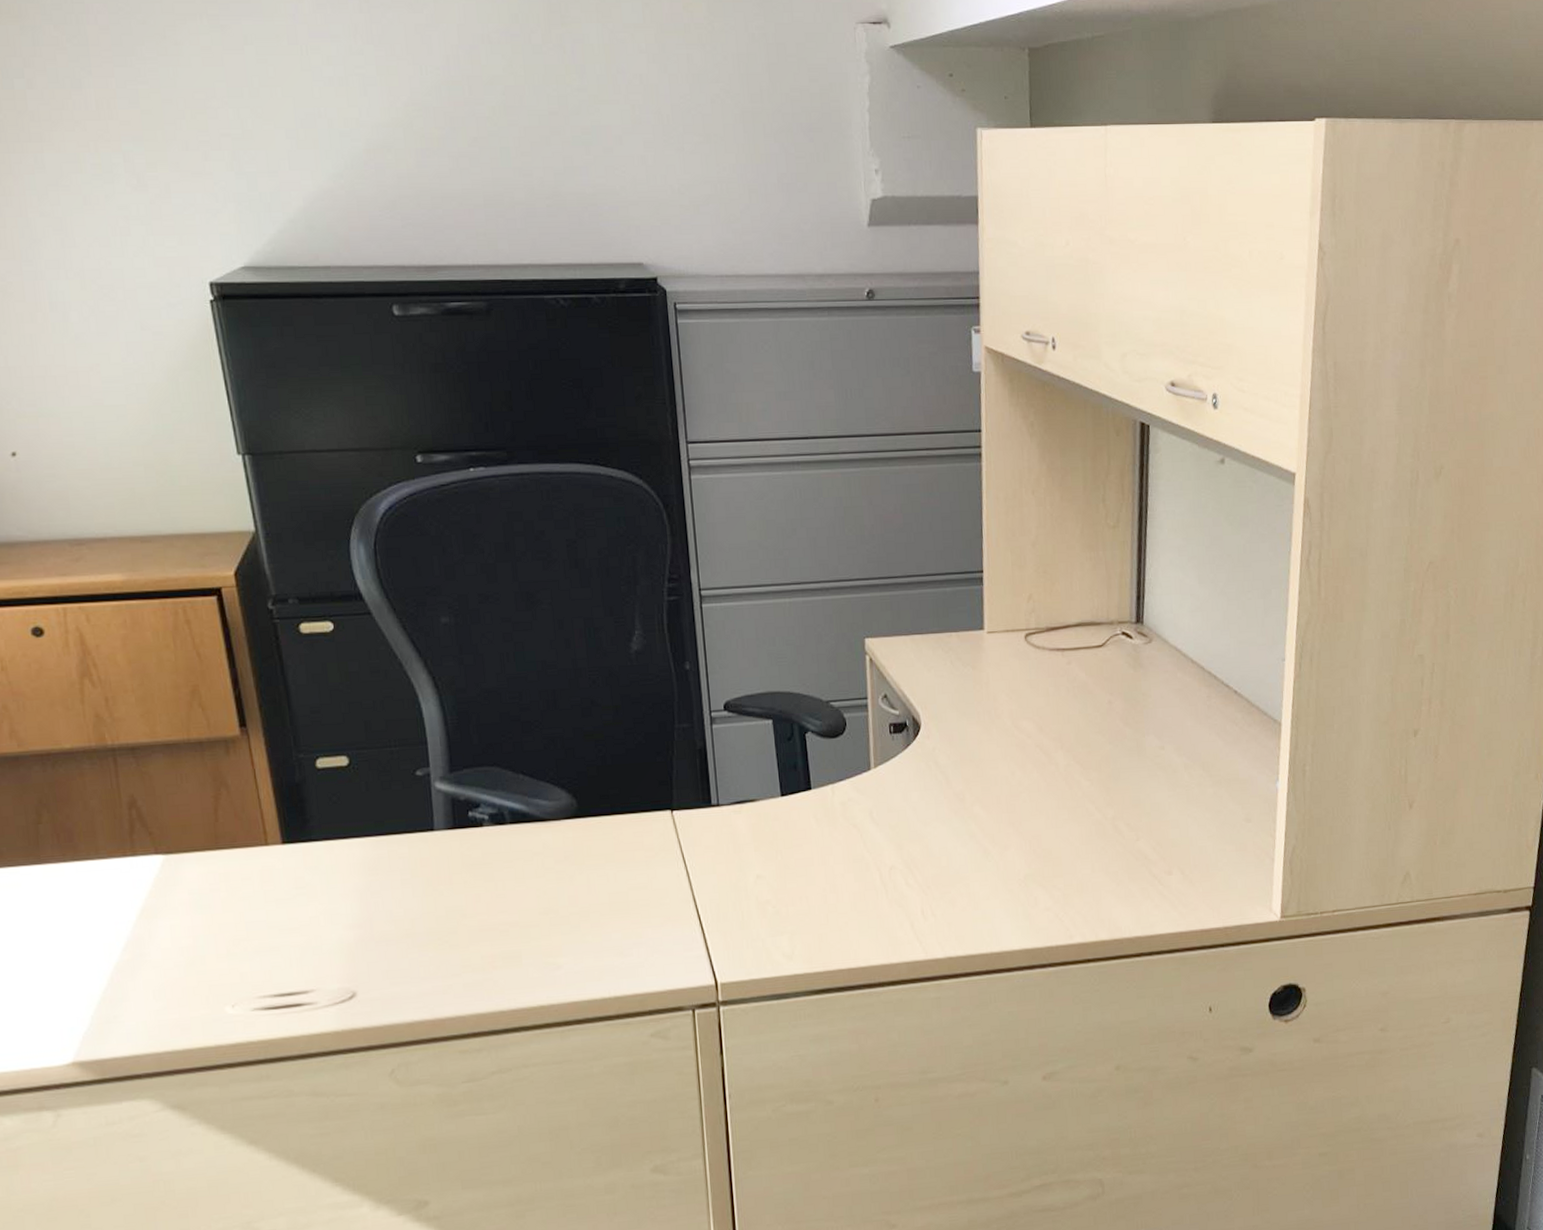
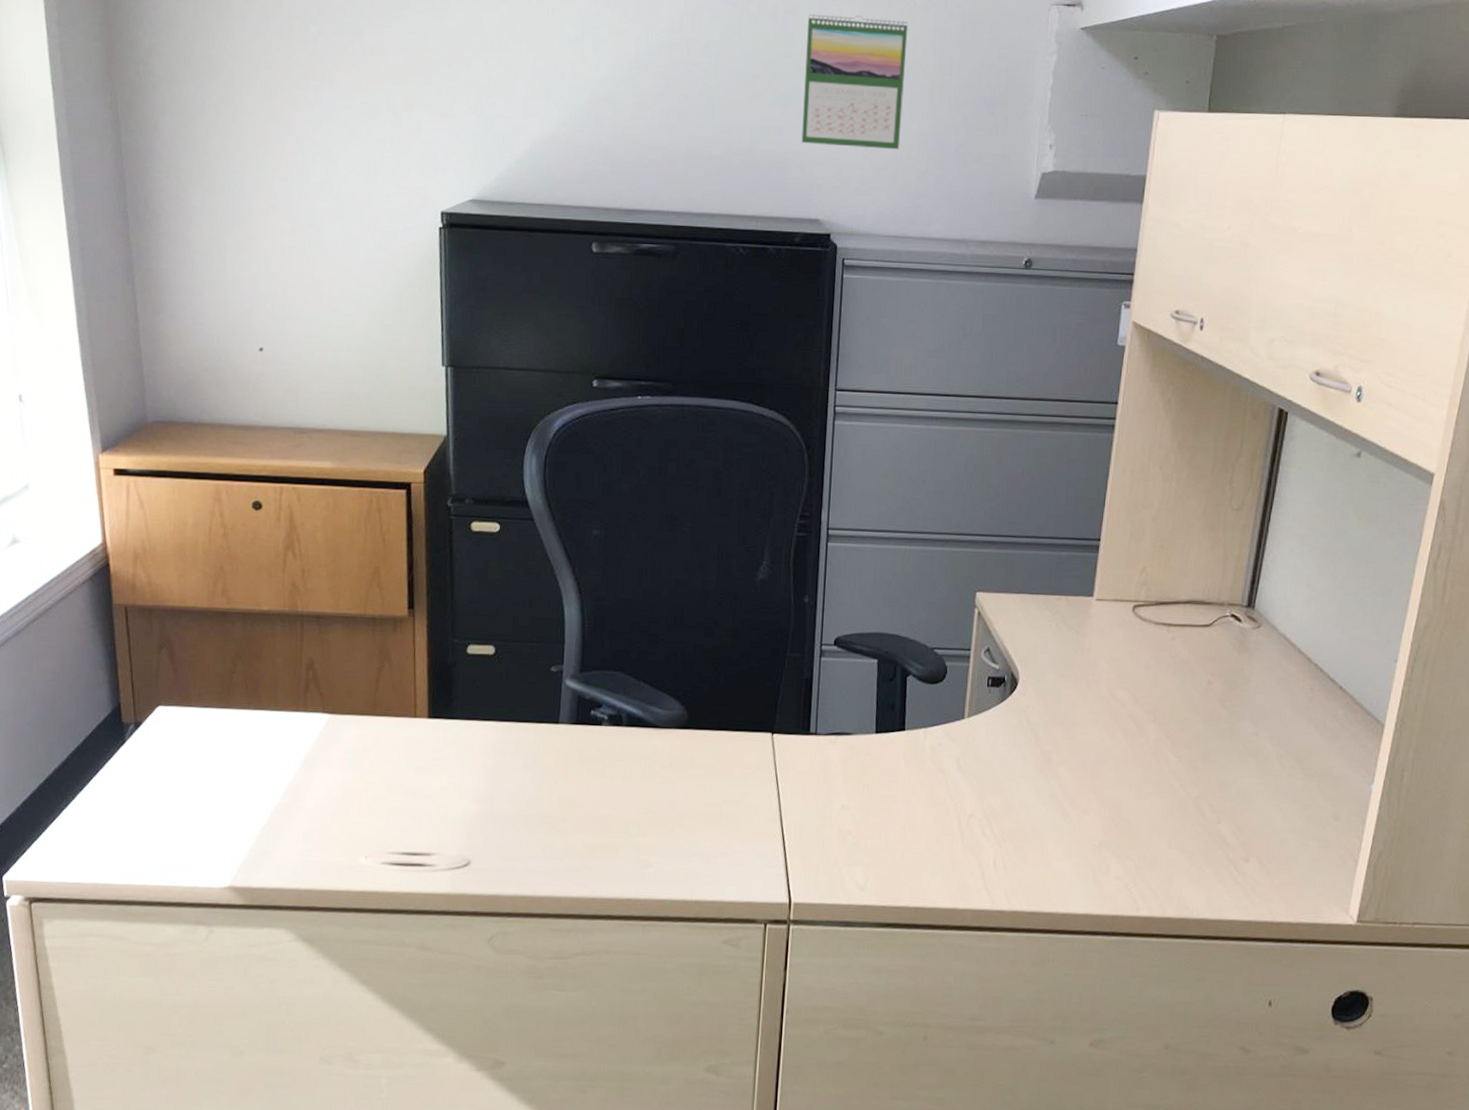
calendar: none [598,42,718,184] -> present [801,14,909,150]

